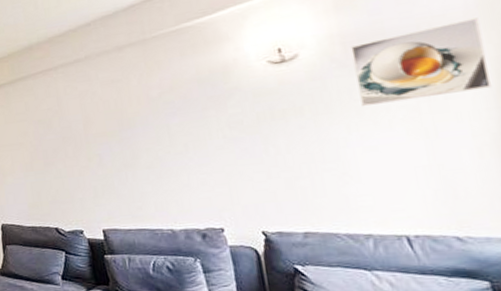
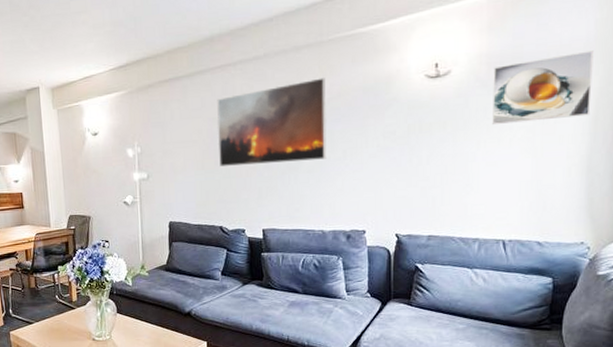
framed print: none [41,73,166,167] -> present [217,77,327,166]

